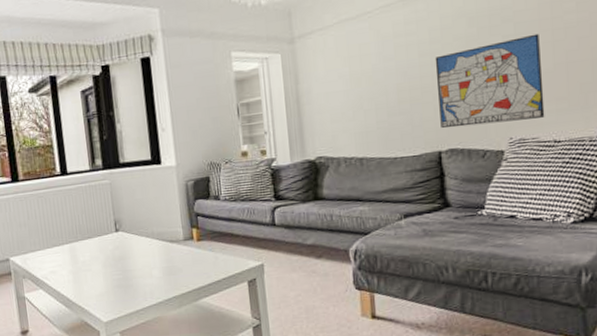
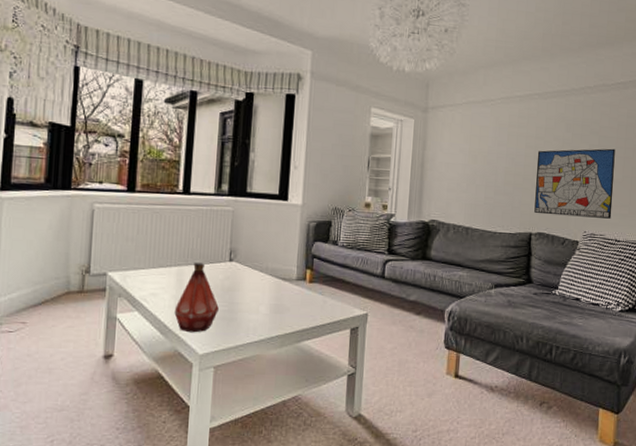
bottle: none [74,237,114,303] -> present [174,263,219,333]

